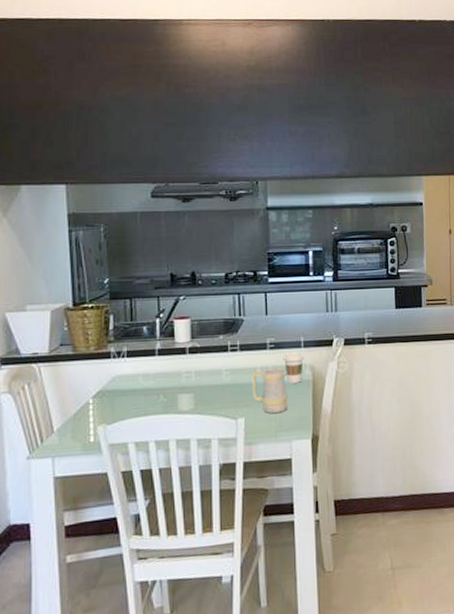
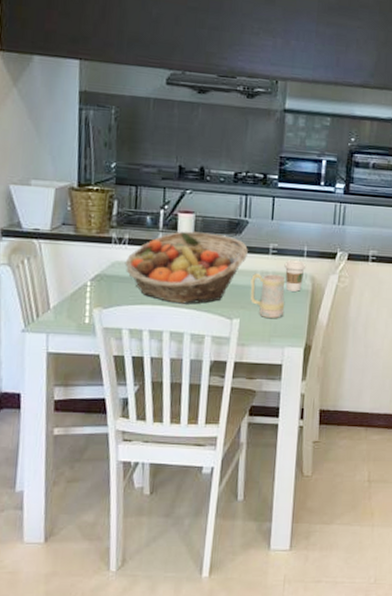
fruit basket: none [125,335,246,410] -> present [125,231,248,304]

